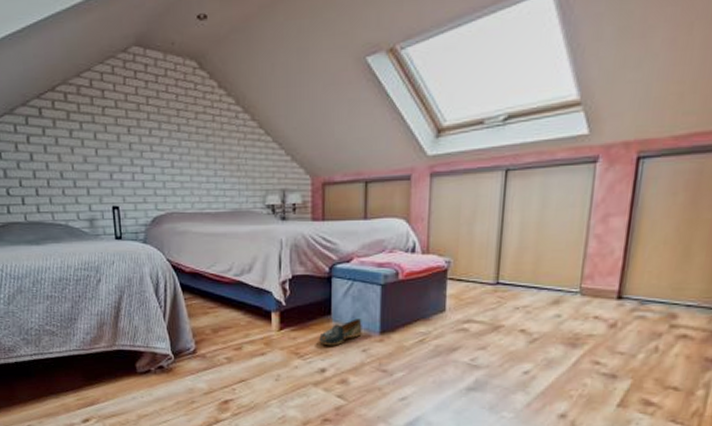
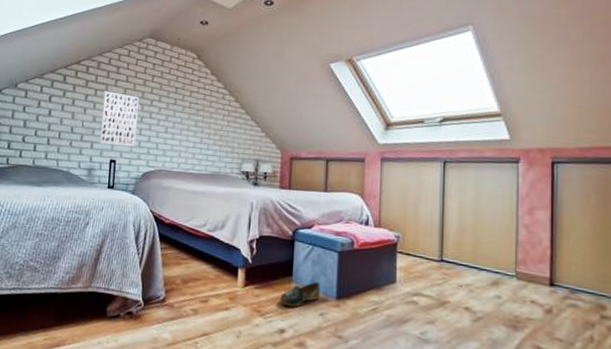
wall art: none [91,122,139,190] -> present [99,91,140,147]

